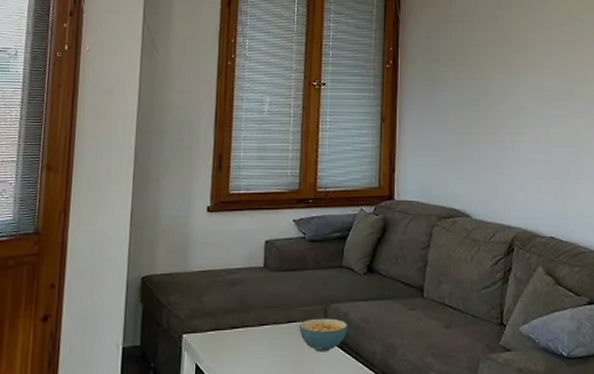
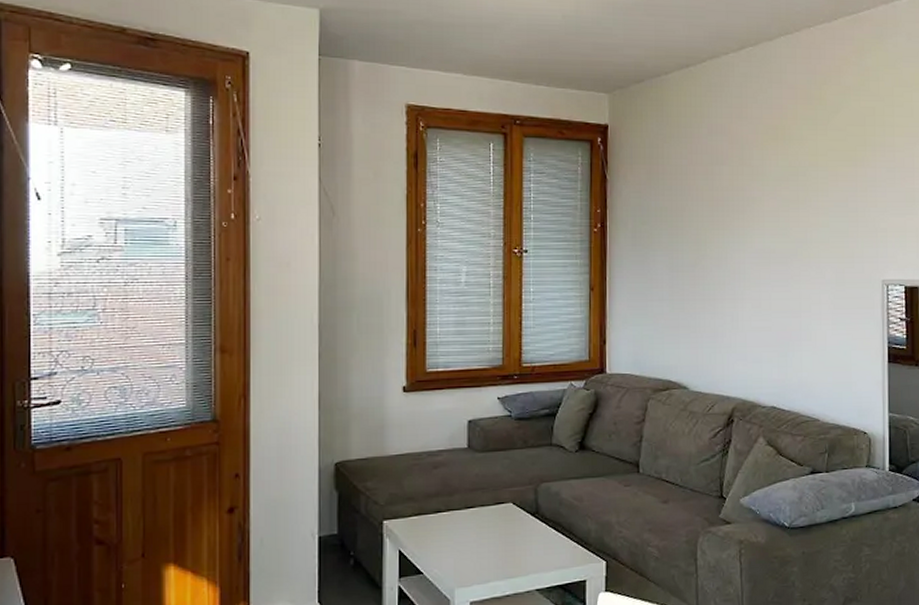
cereal bowl: present [299,318,348,352] -> none [508,498,561,533]

